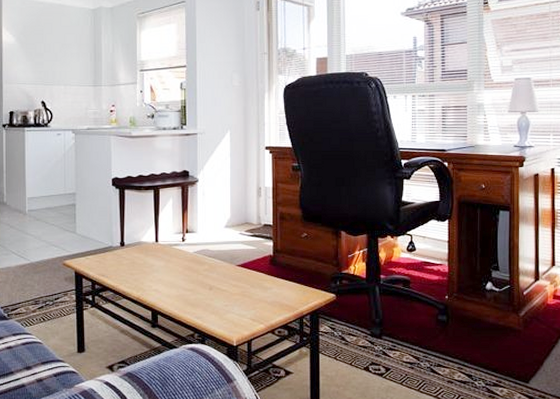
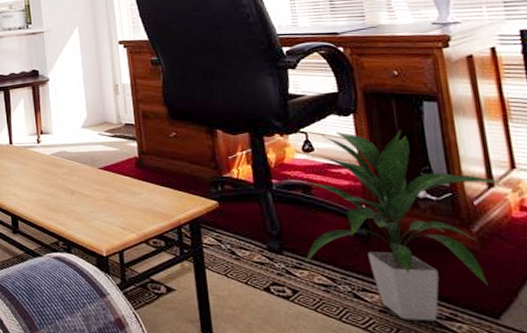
indoor plant: none [398,234,545,388] -> present [305,130,503,322]

